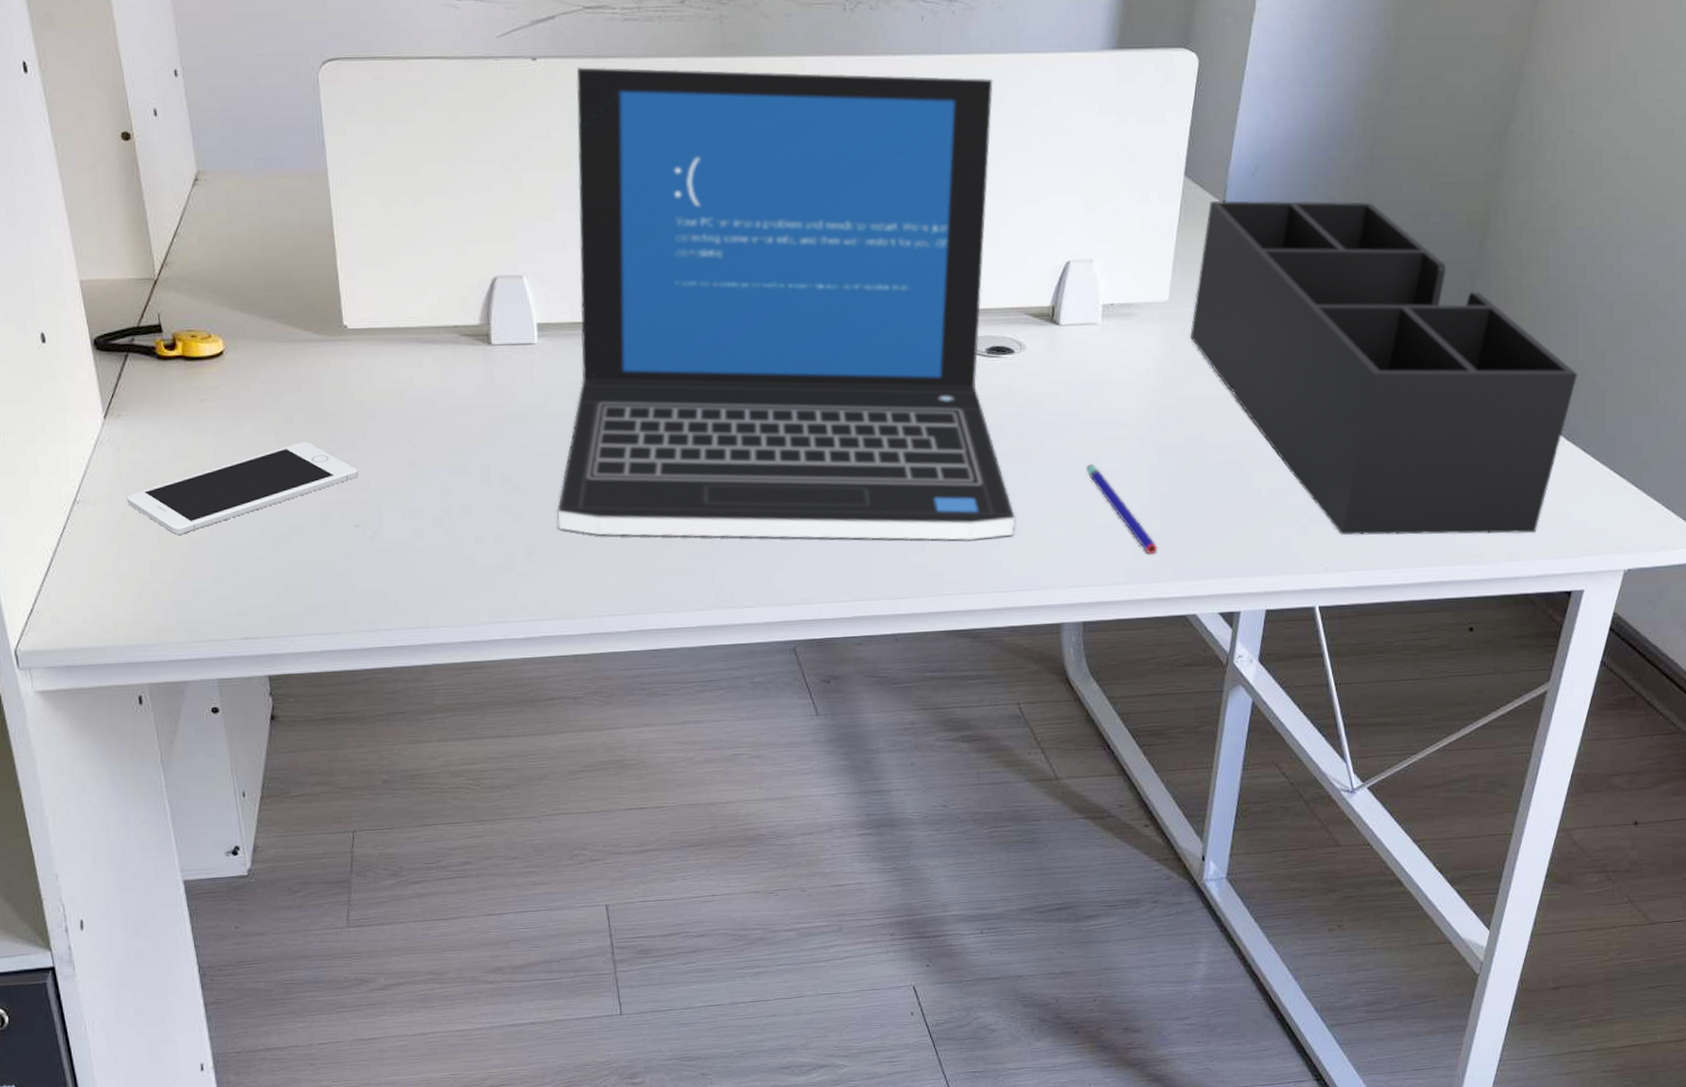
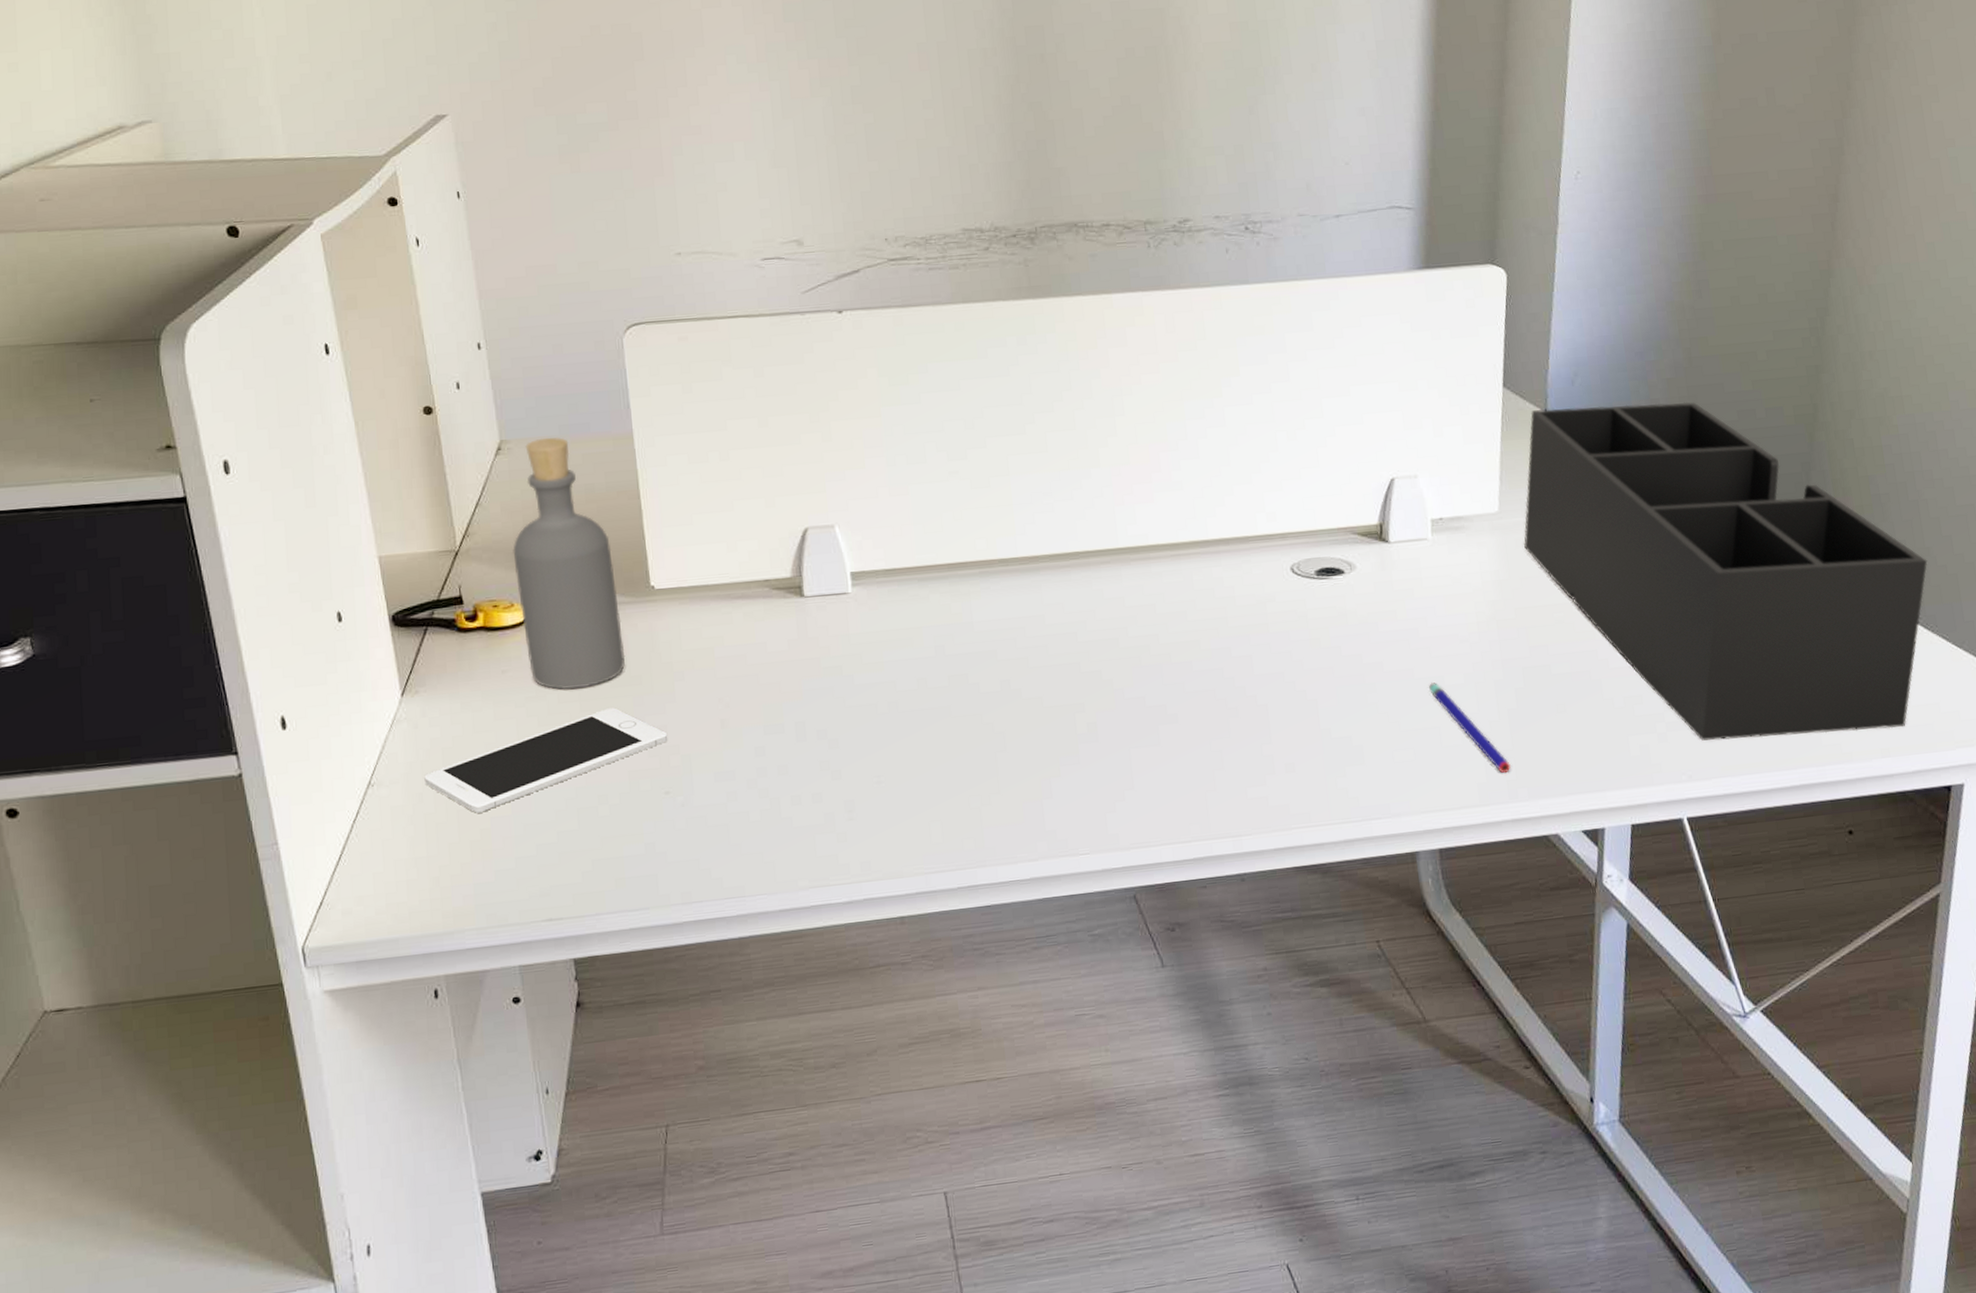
bottle: none [210,171,319,422] -> present [513,437,625,690]
laptop: present [557,66,1016,541] -> none [877,304,1360,788]

